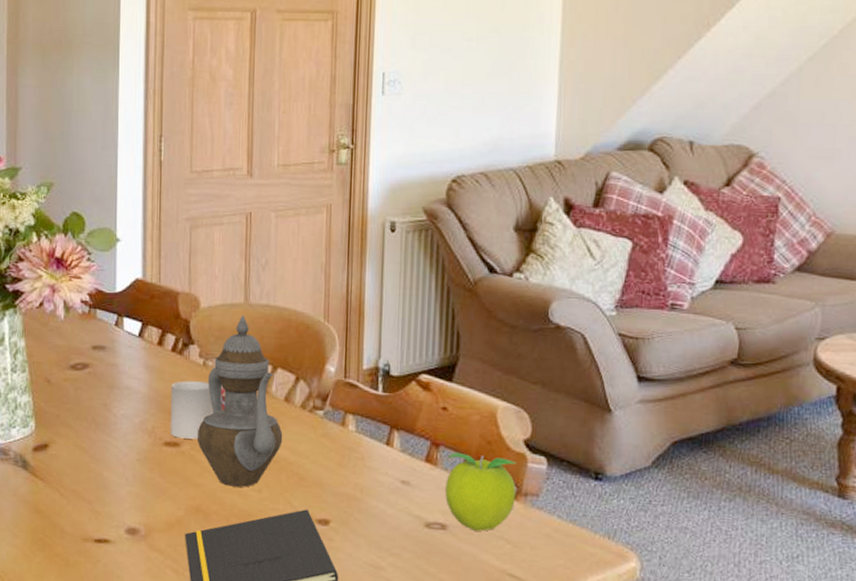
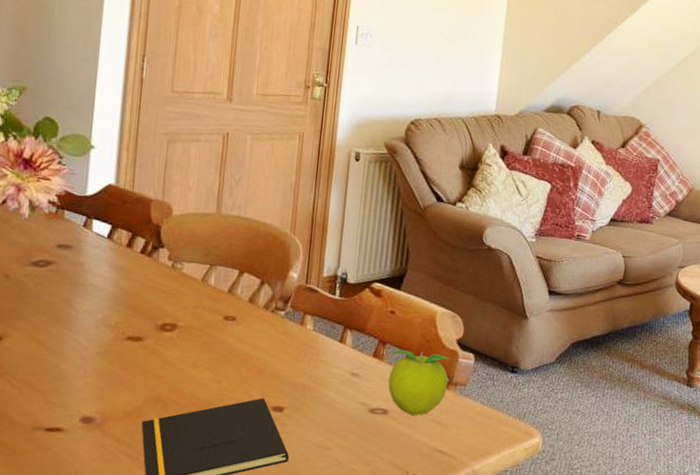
cup: present [170,381,225,439] -> none [133,280,192,335]
teapot: present [197,315,283,487] -> none [160,224,245,379]

